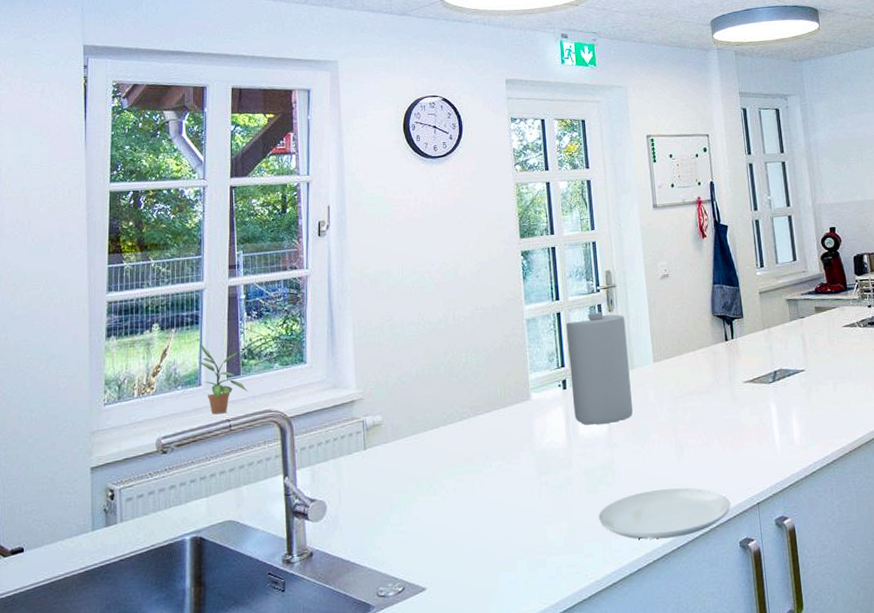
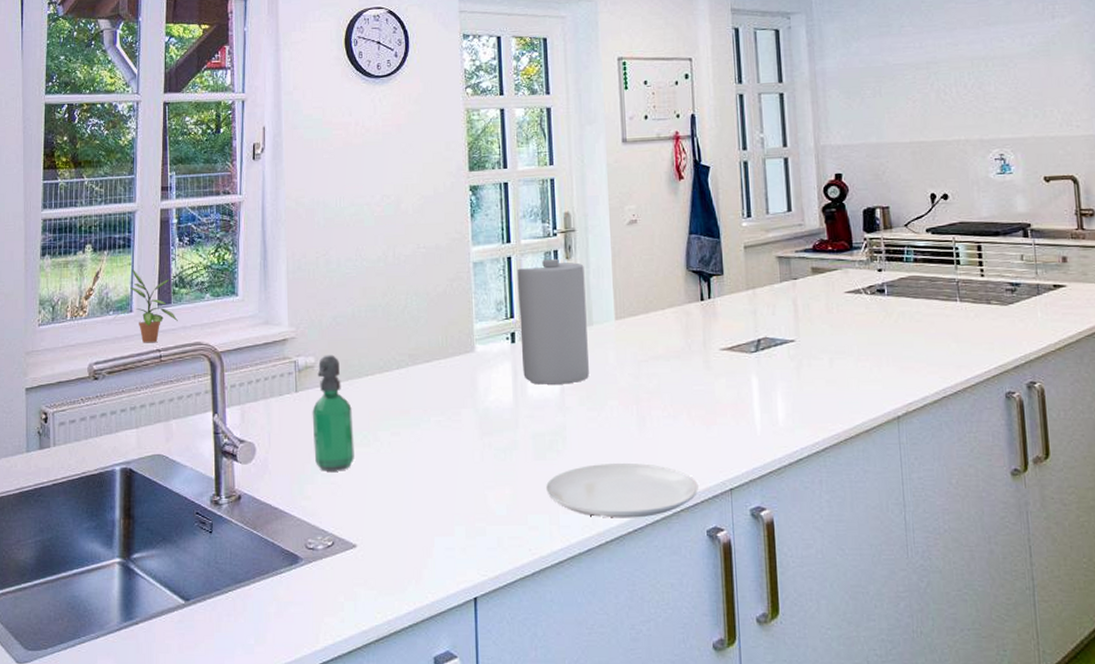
soap dispenser: none [380,412,422,522] -> present [312,355,354,472]

